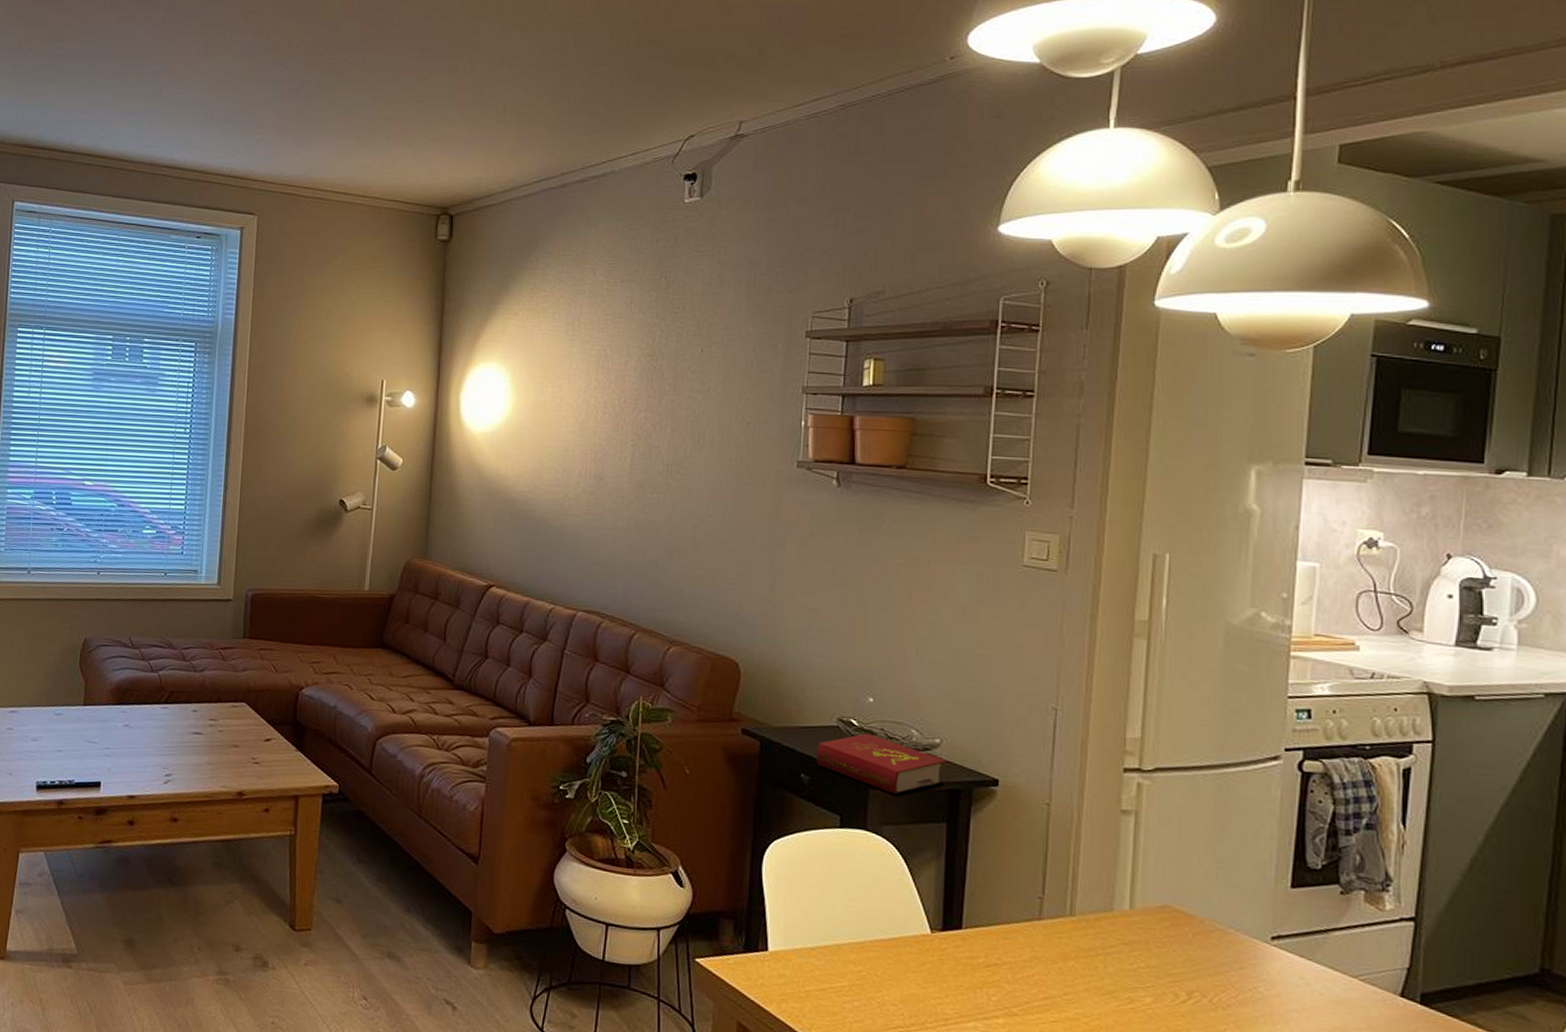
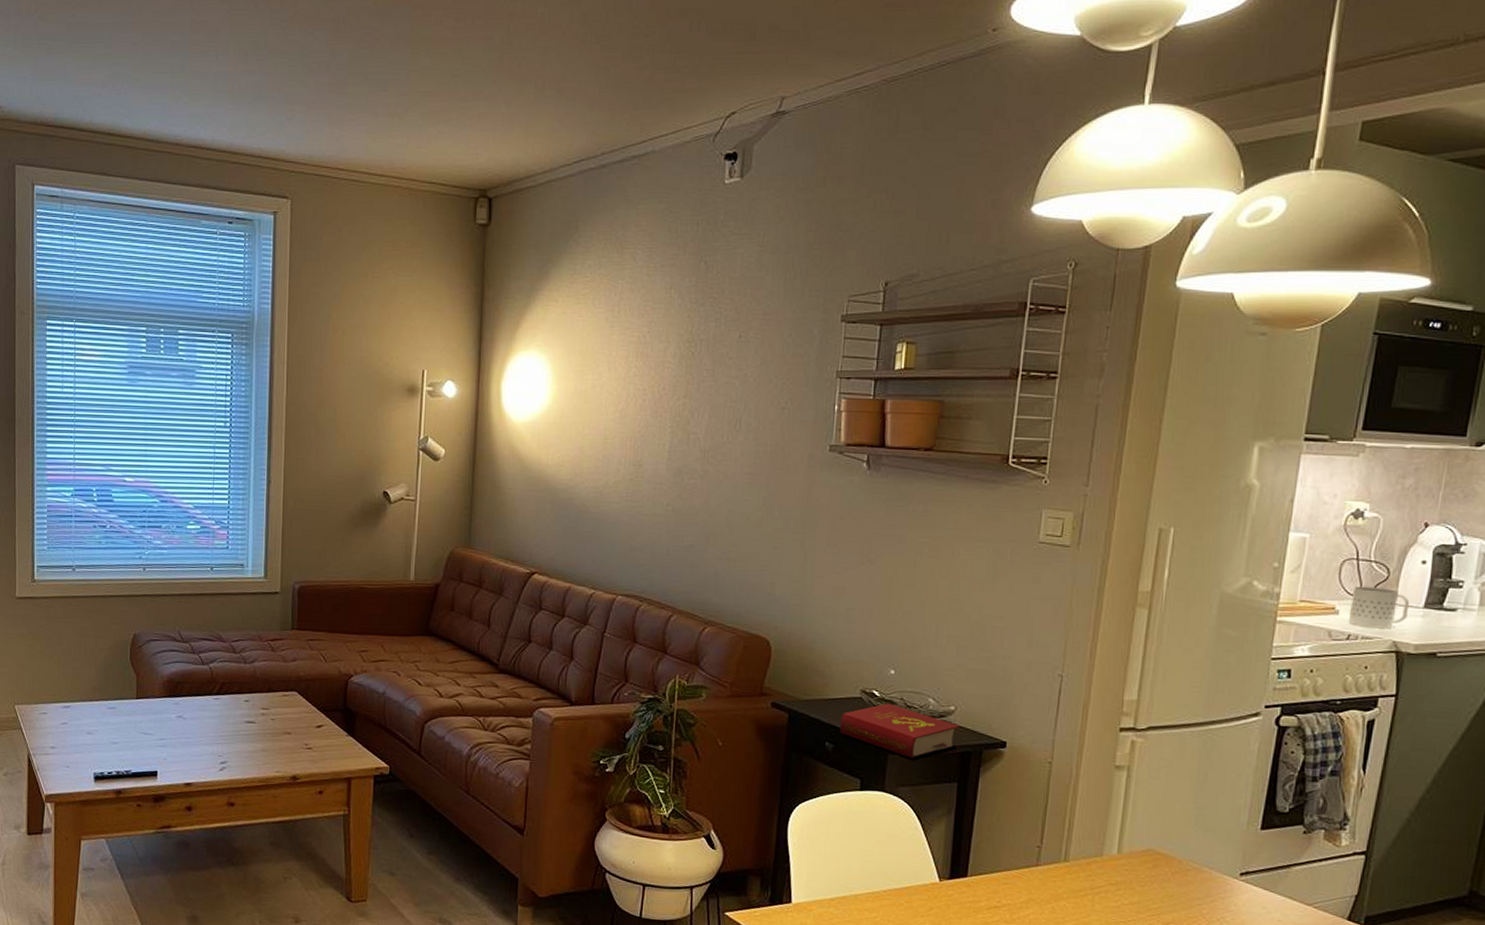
mug: none [1370,620,1439,668] -> present [1347,586,1410,629]

